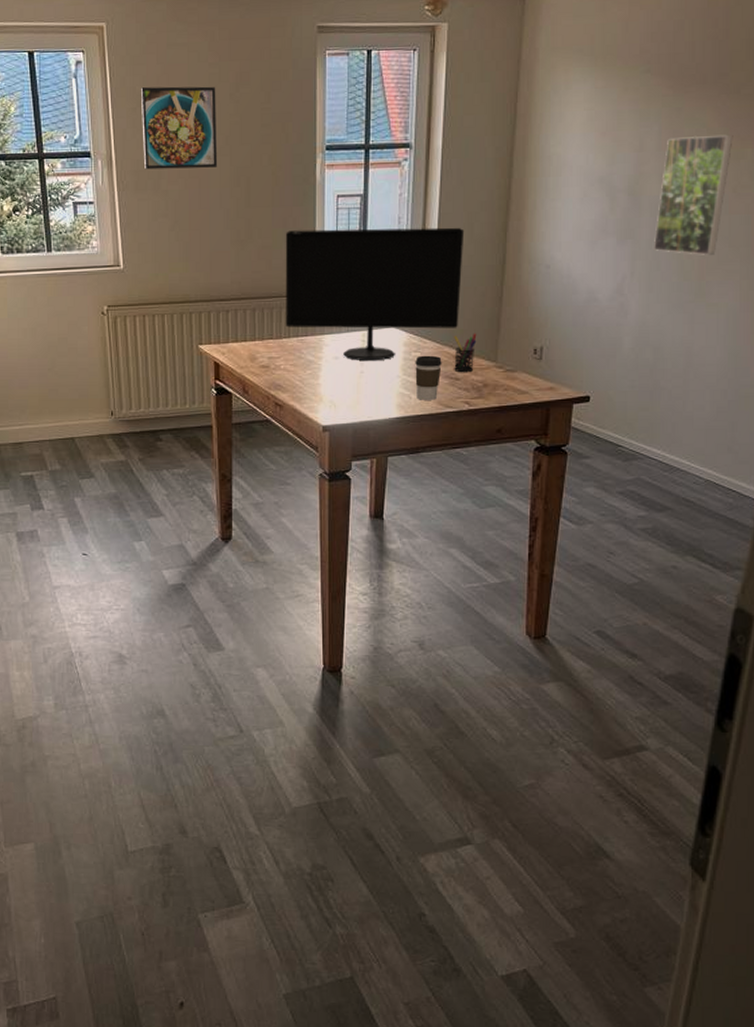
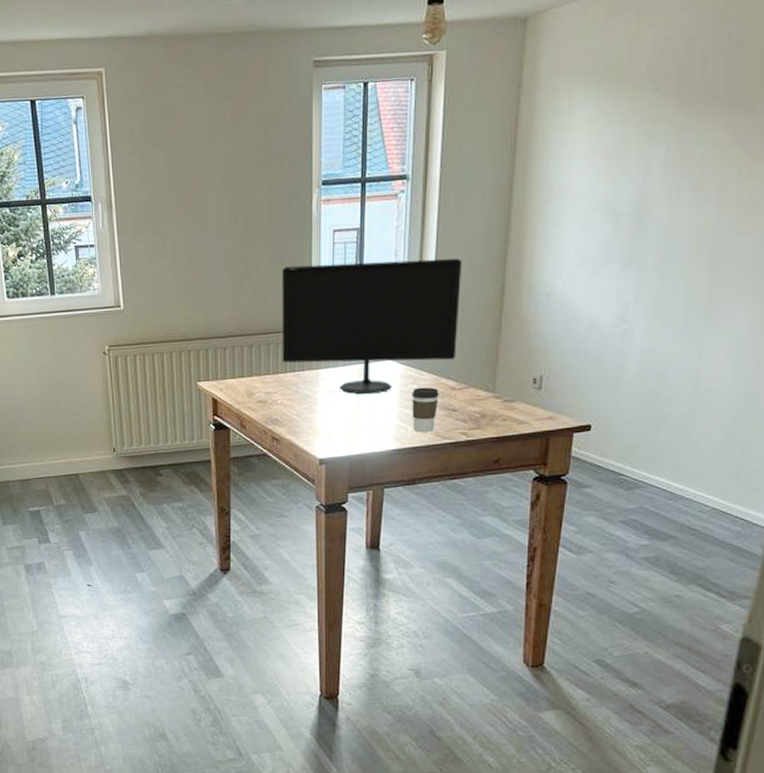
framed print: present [140,86,218,170] -> none [138,126,215,212]
pen holder: present [454,333,477,373] -> none [451,364,475,404]
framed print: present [653,134,733,255] -> none [659,152,747,279]

